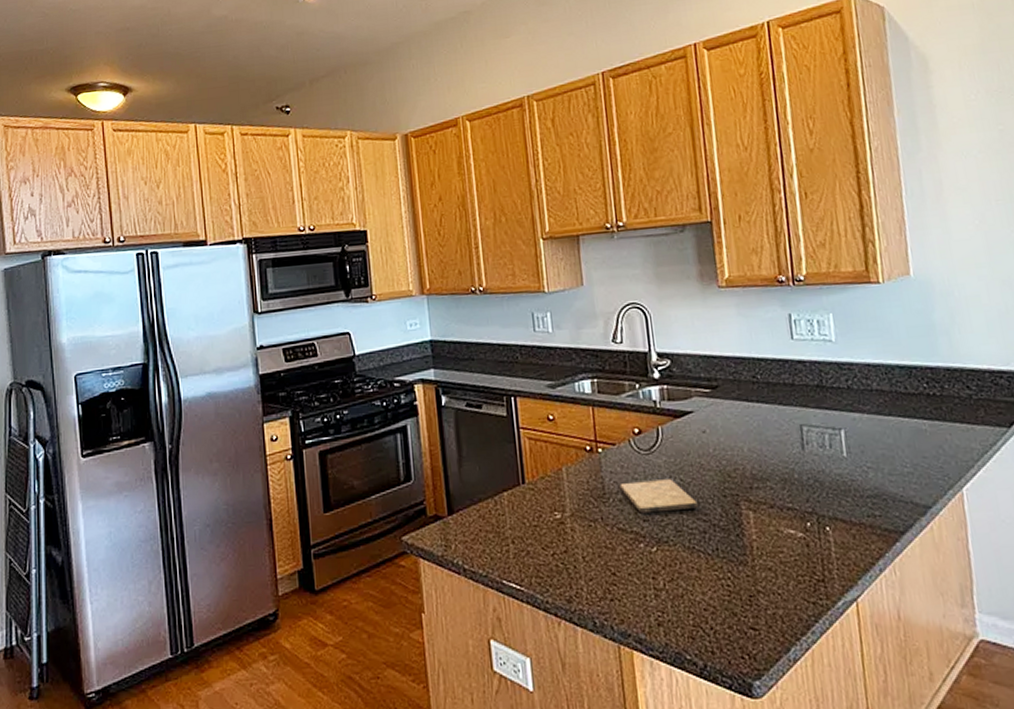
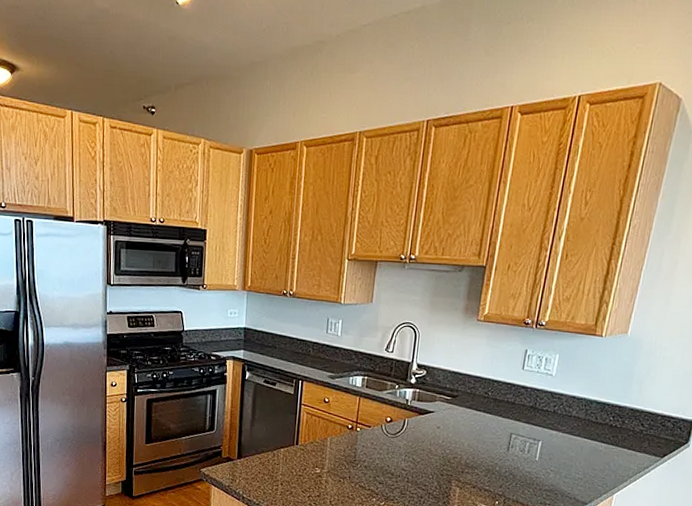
cutting board: present [620,479,698,514] -> none [367,455,421,480]

